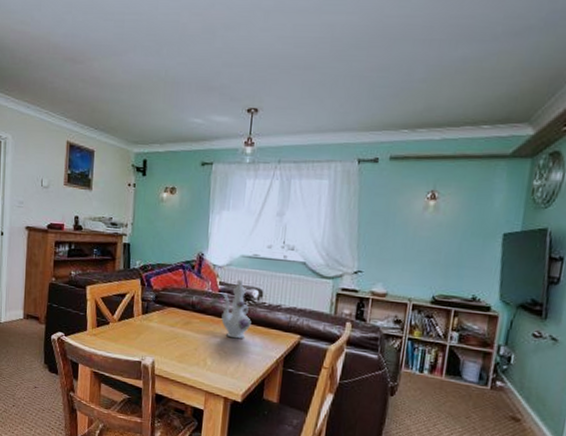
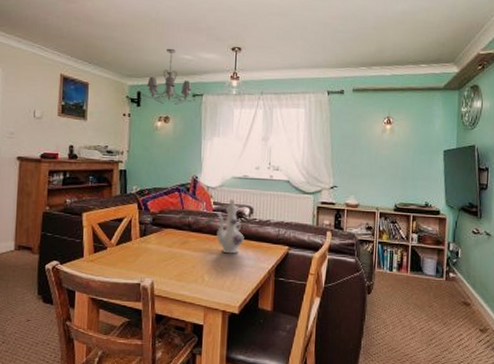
chandelier: none [147,111,206,174] -> present [141,48,196,105]

